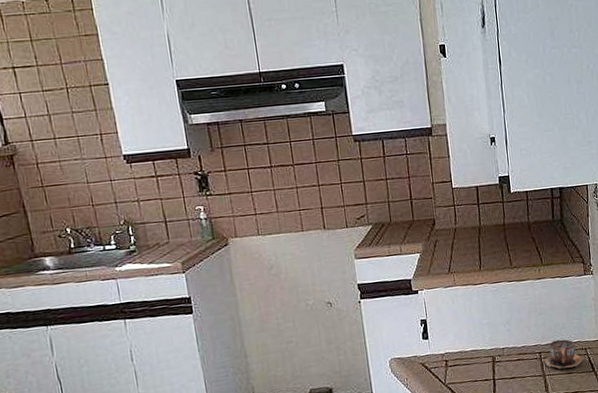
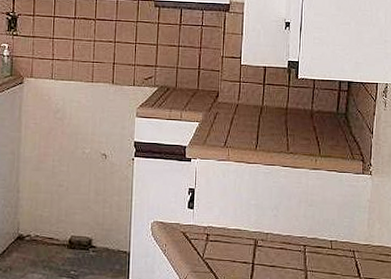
cup: present [544,339,582,370] -> none [308,236,349,269]

